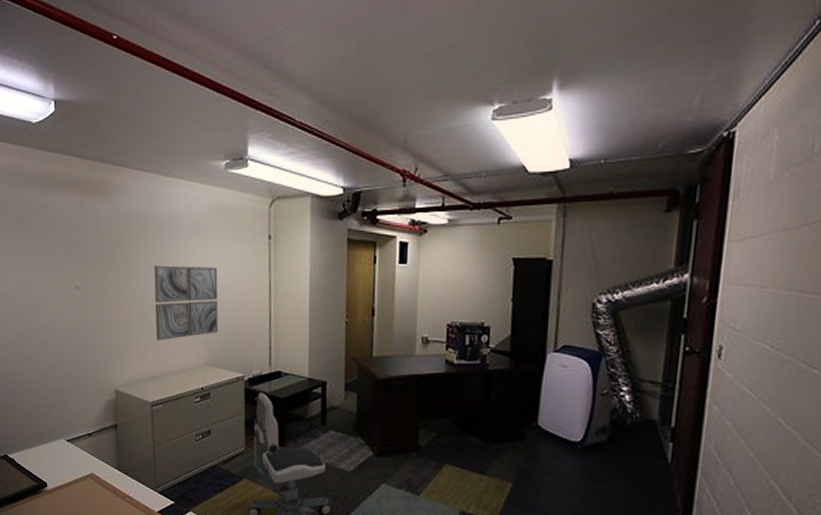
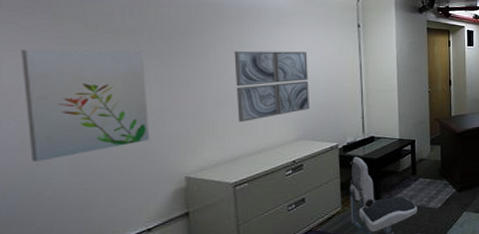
wall art: none [12,261,91,360] -> present [21,49,150,162]

